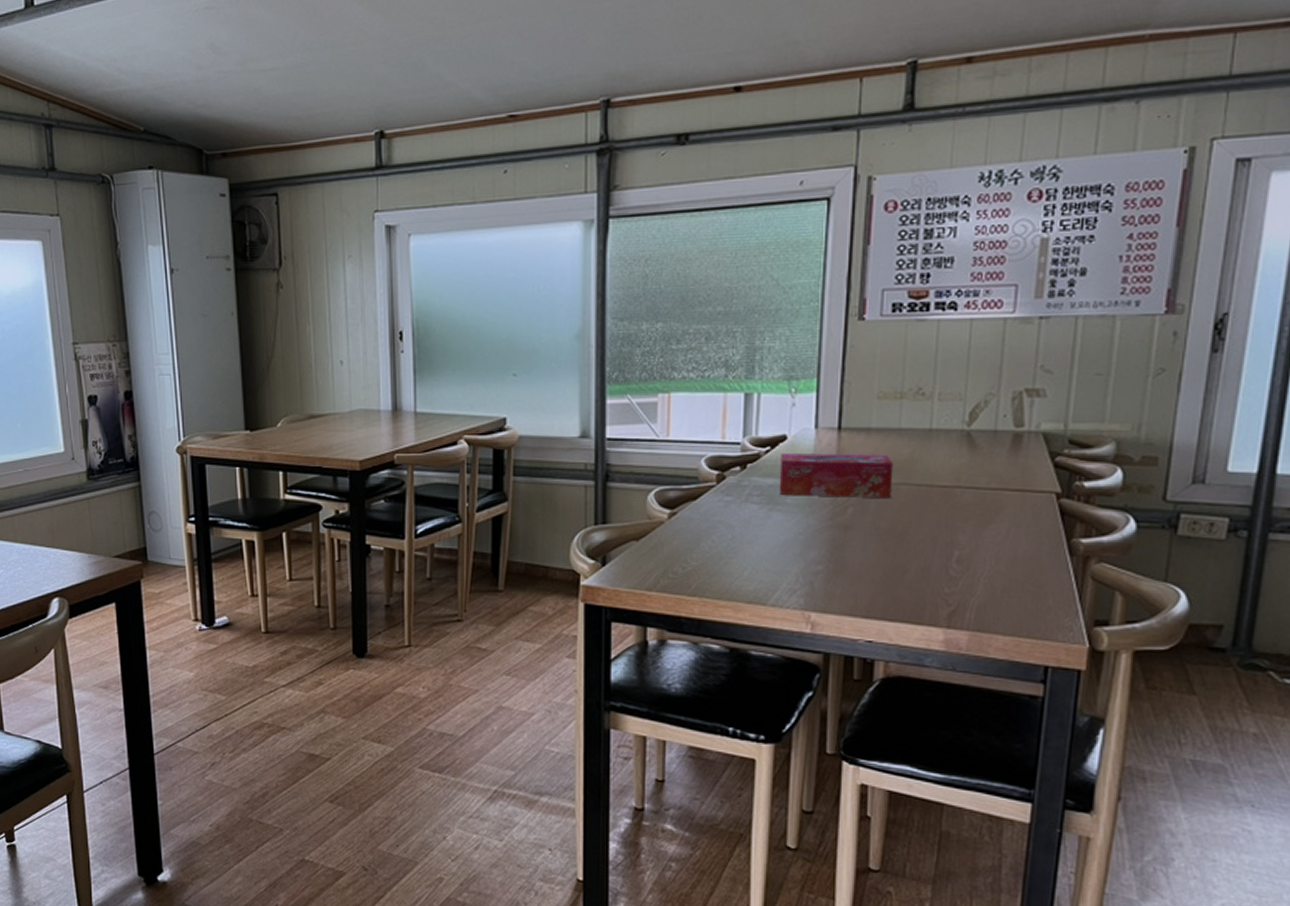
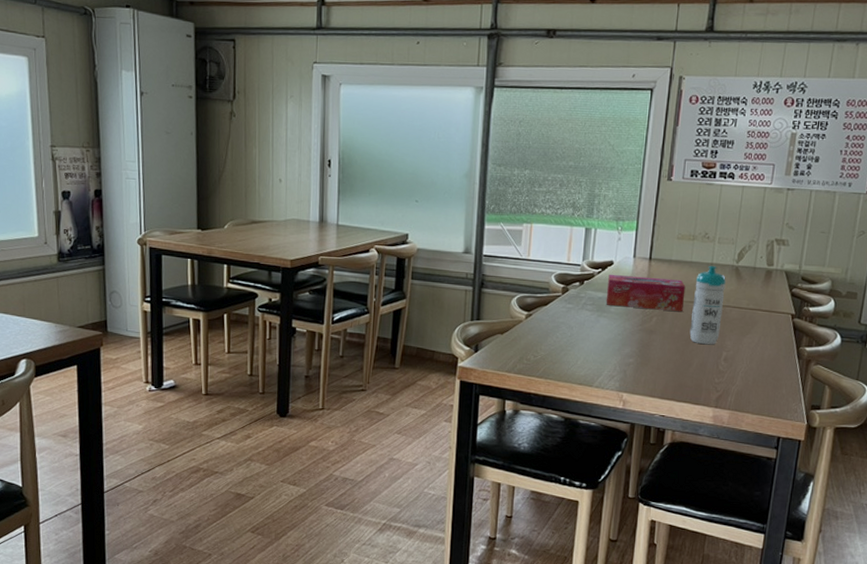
water bottle: none [903,431,953,542] -> present [689,265,726,345]

